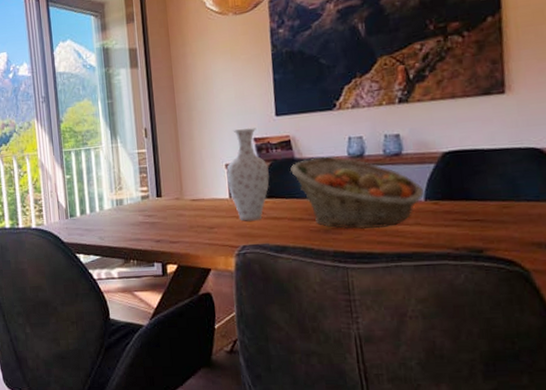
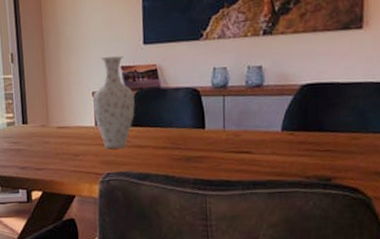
fruit basket: present [290,157,425,230] -> none [156,87,282,158]

